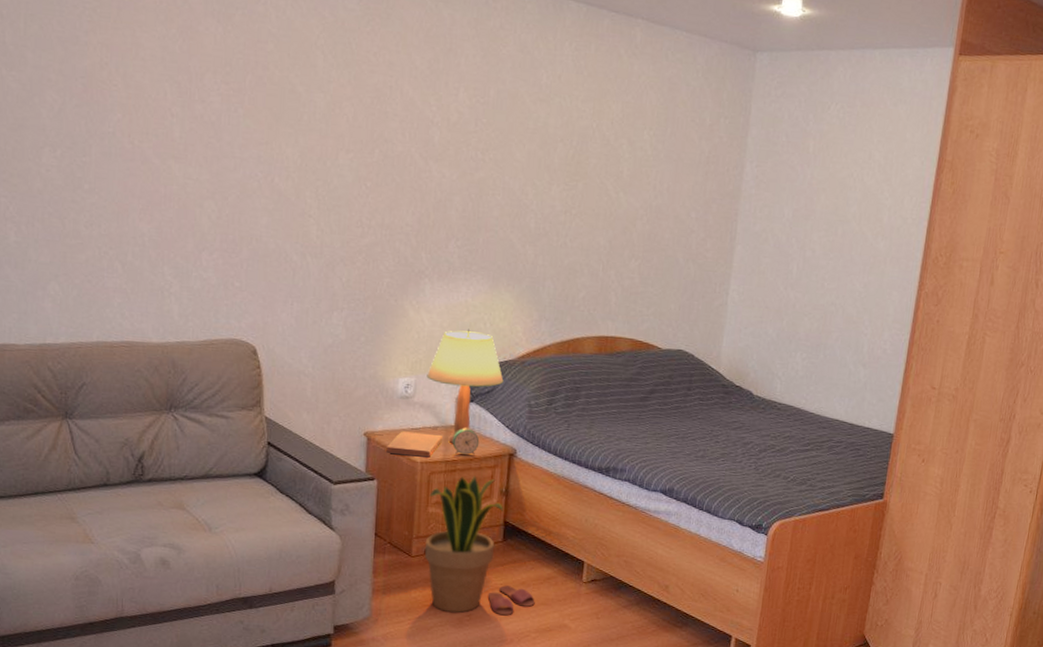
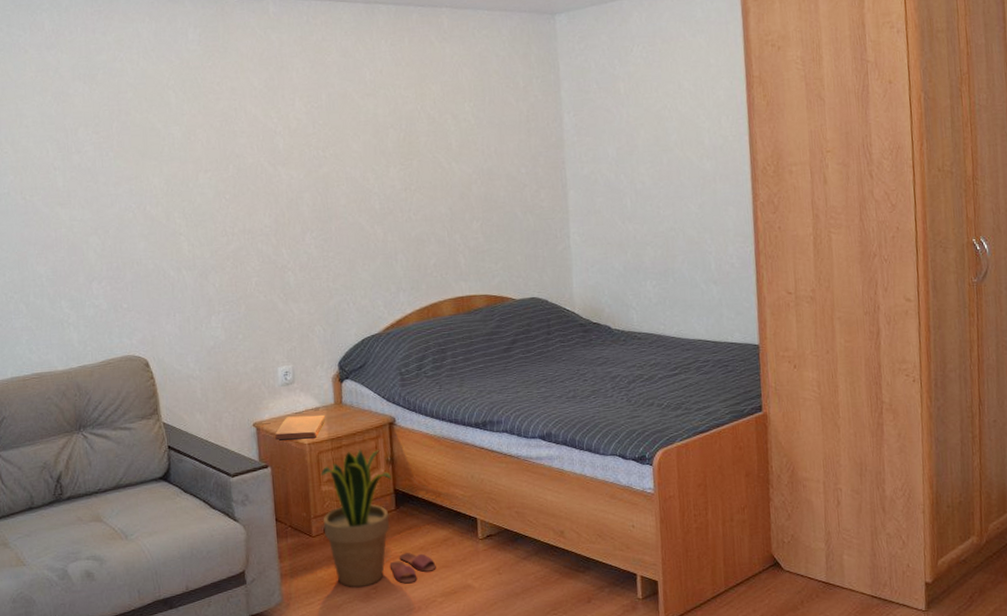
table lamp: present [426,329,504,443] -> none [302,311,373,421]
alarm clock: present [452,427,480,455] -> none [334,404,360,432]

